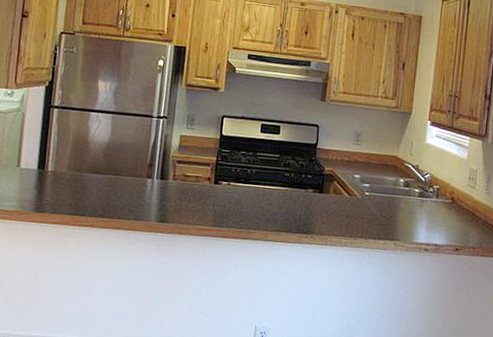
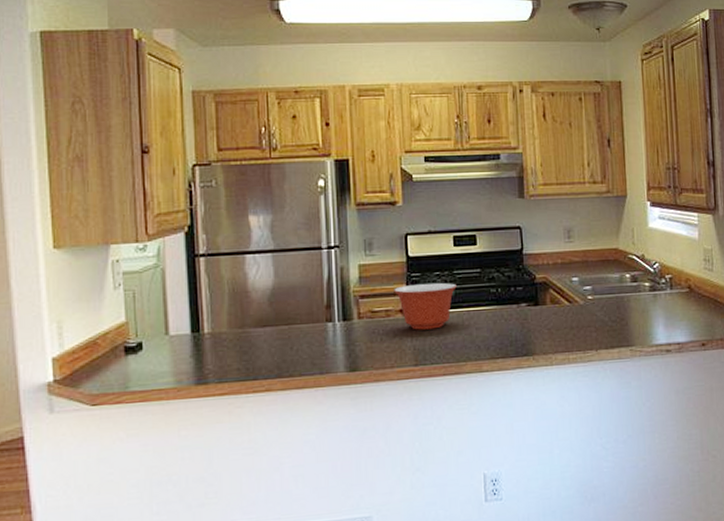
mixing bowl: none [205,158,258,199] -> present [394,282,457,330]

